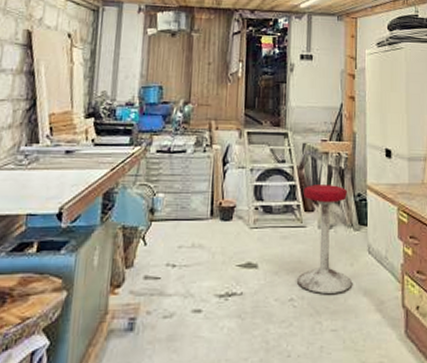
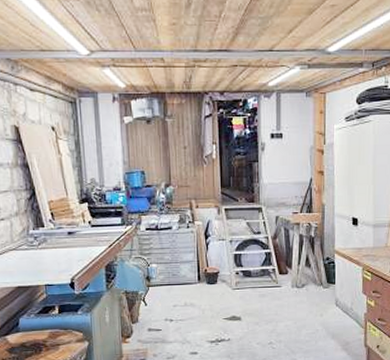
stool: present [296,184,353,293] -> none [274,251,322,338]

